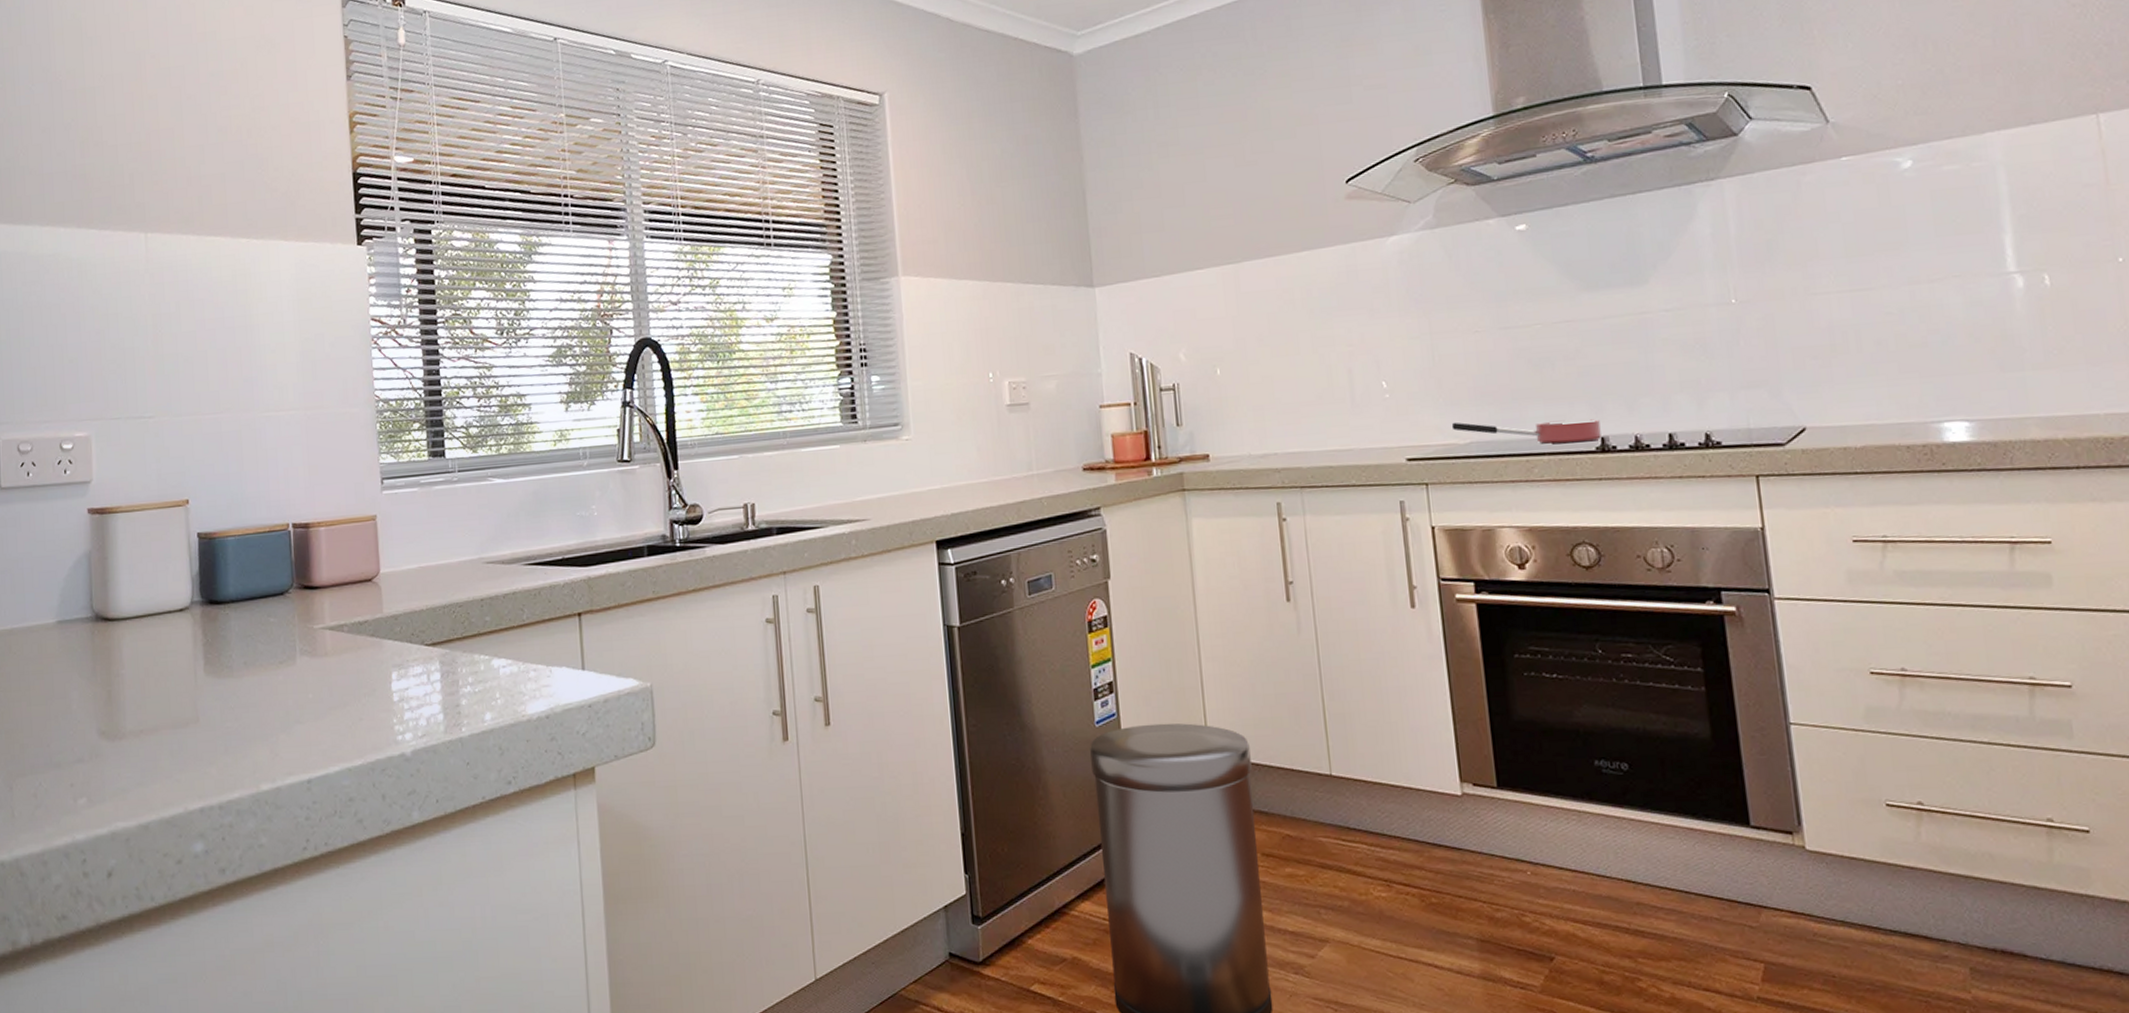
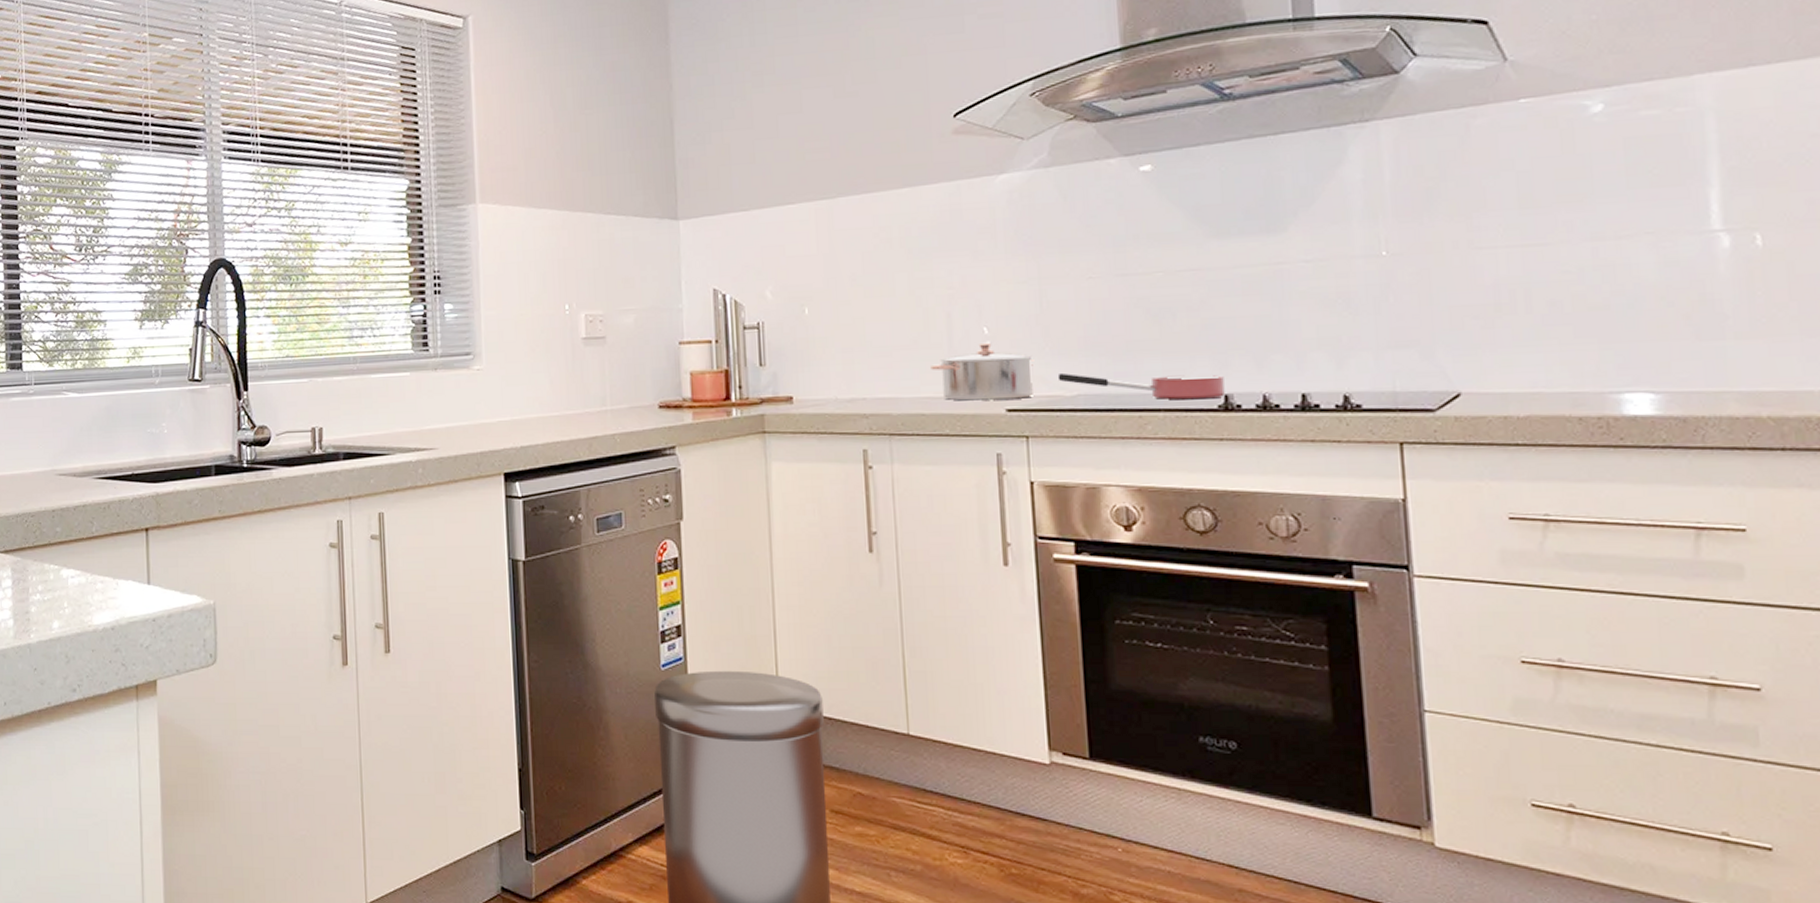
cooking pot: none [1335,395,1430,452] -> present [930,342,1034,401]

